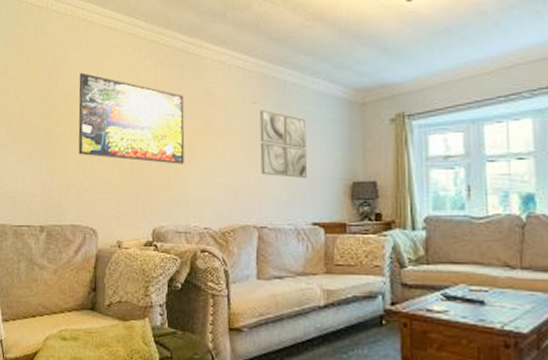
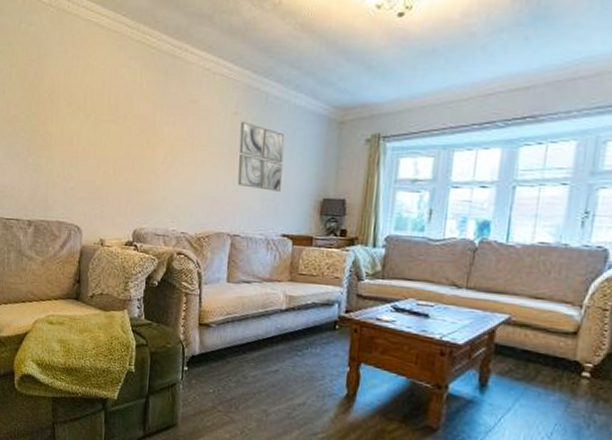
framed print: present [78,72,185,164] -> none [63,70,168,170]

